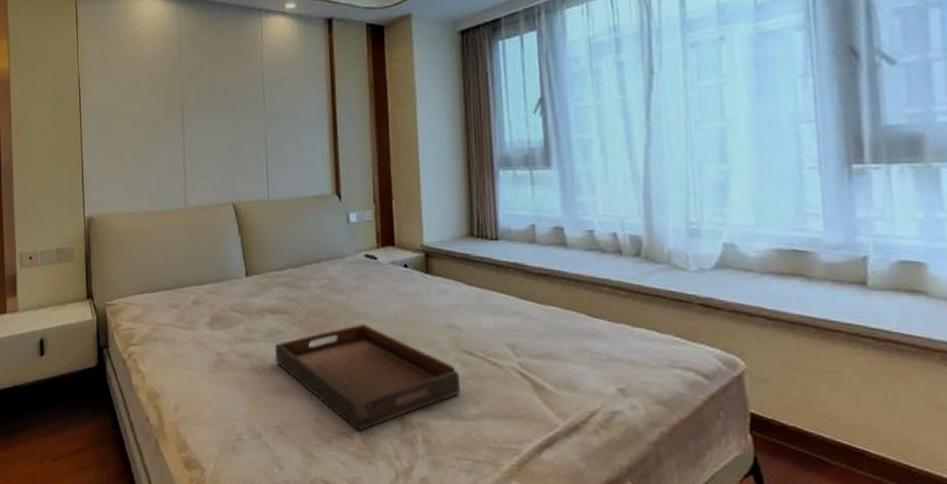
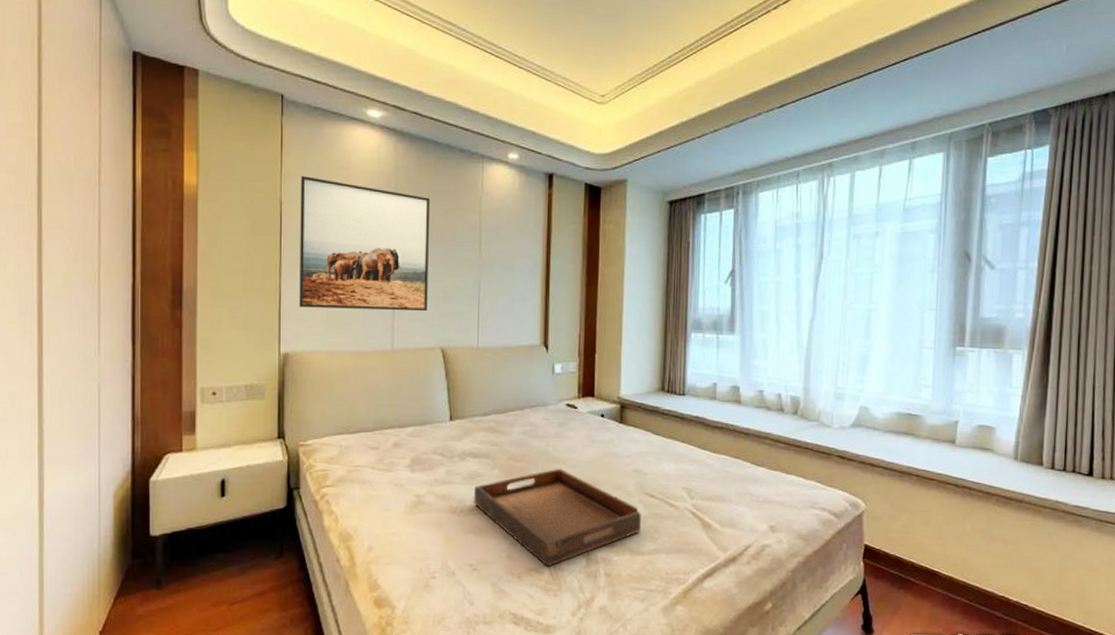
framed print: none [95,49,217,173] -> present [299,176,429,312]

